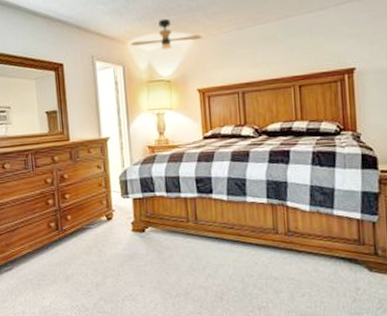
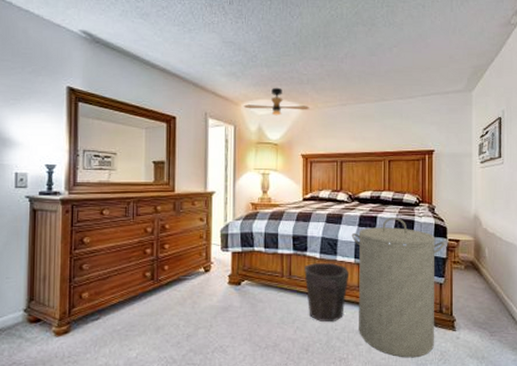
waste bin: none [211,204,263,269] -> present [304,262,350,323]
laundry hamper: none [261,149,377,307] -> present [351,217,446,358]

